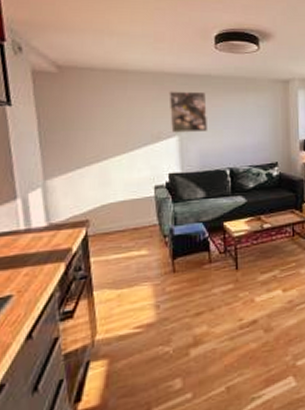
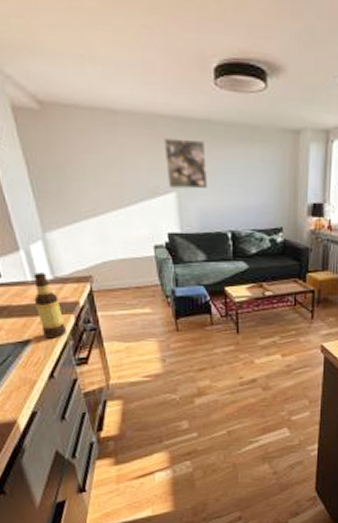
bottle: none [23,220,55,292] -> present [33,273,67,338]

